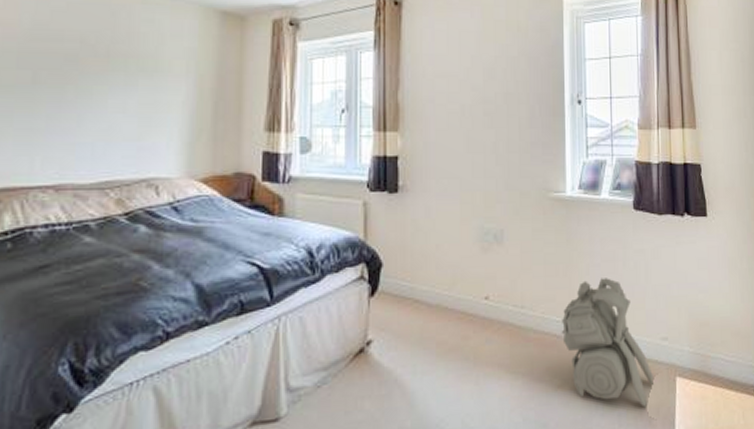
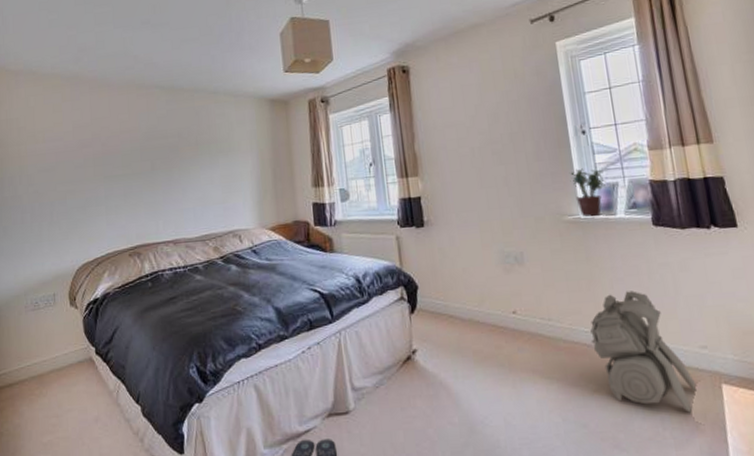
potted plant: none [560,141,595,196] -> present [569,168,606,218]

